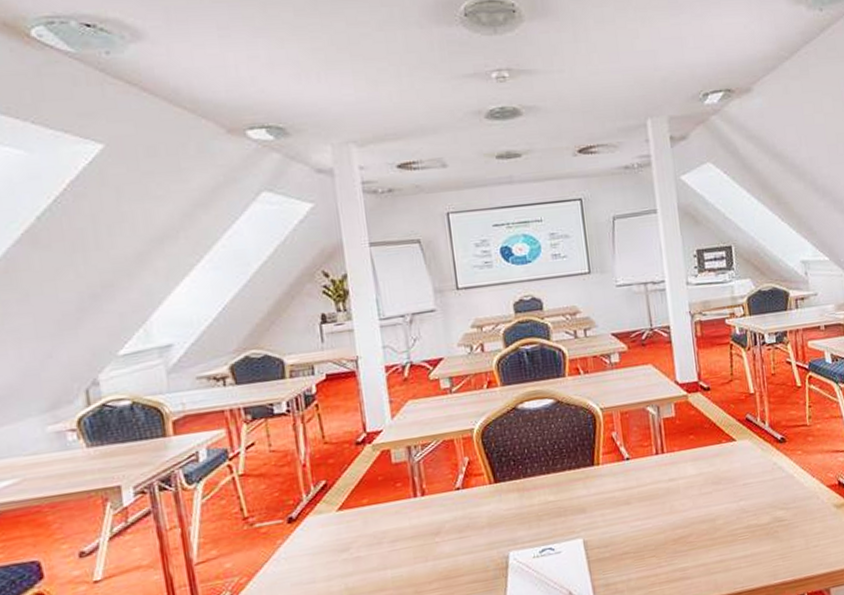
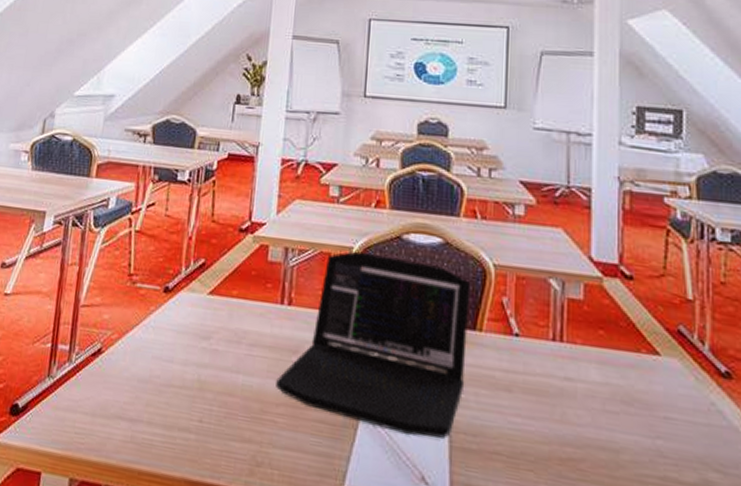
laptop: none [424,422,593,574] -> present [276,250,471,438]

